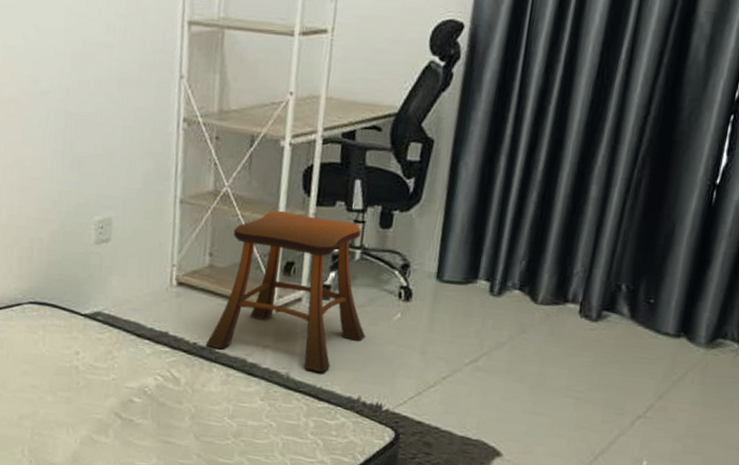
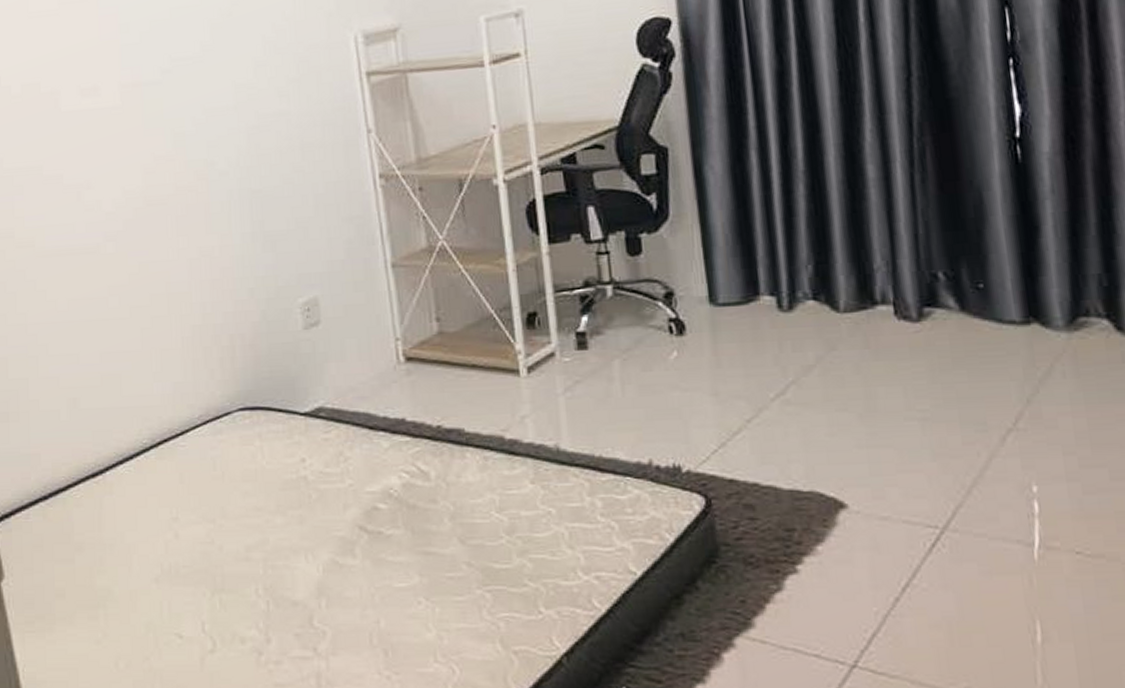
stool: present [205,210,366,372] -> none [451,254,641,437]

